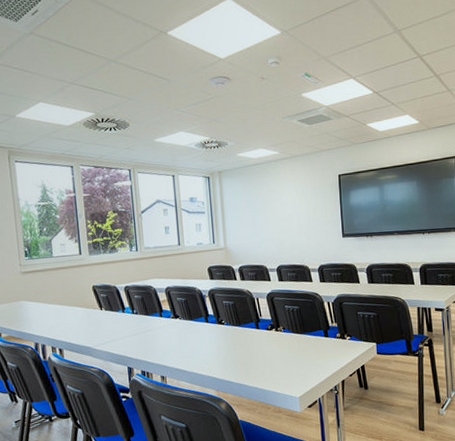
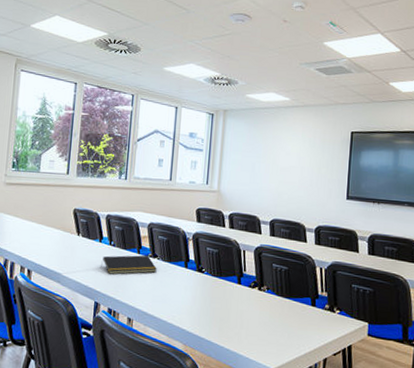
notepad: none [127,317,181,340] -> present [101,255,157,275]

